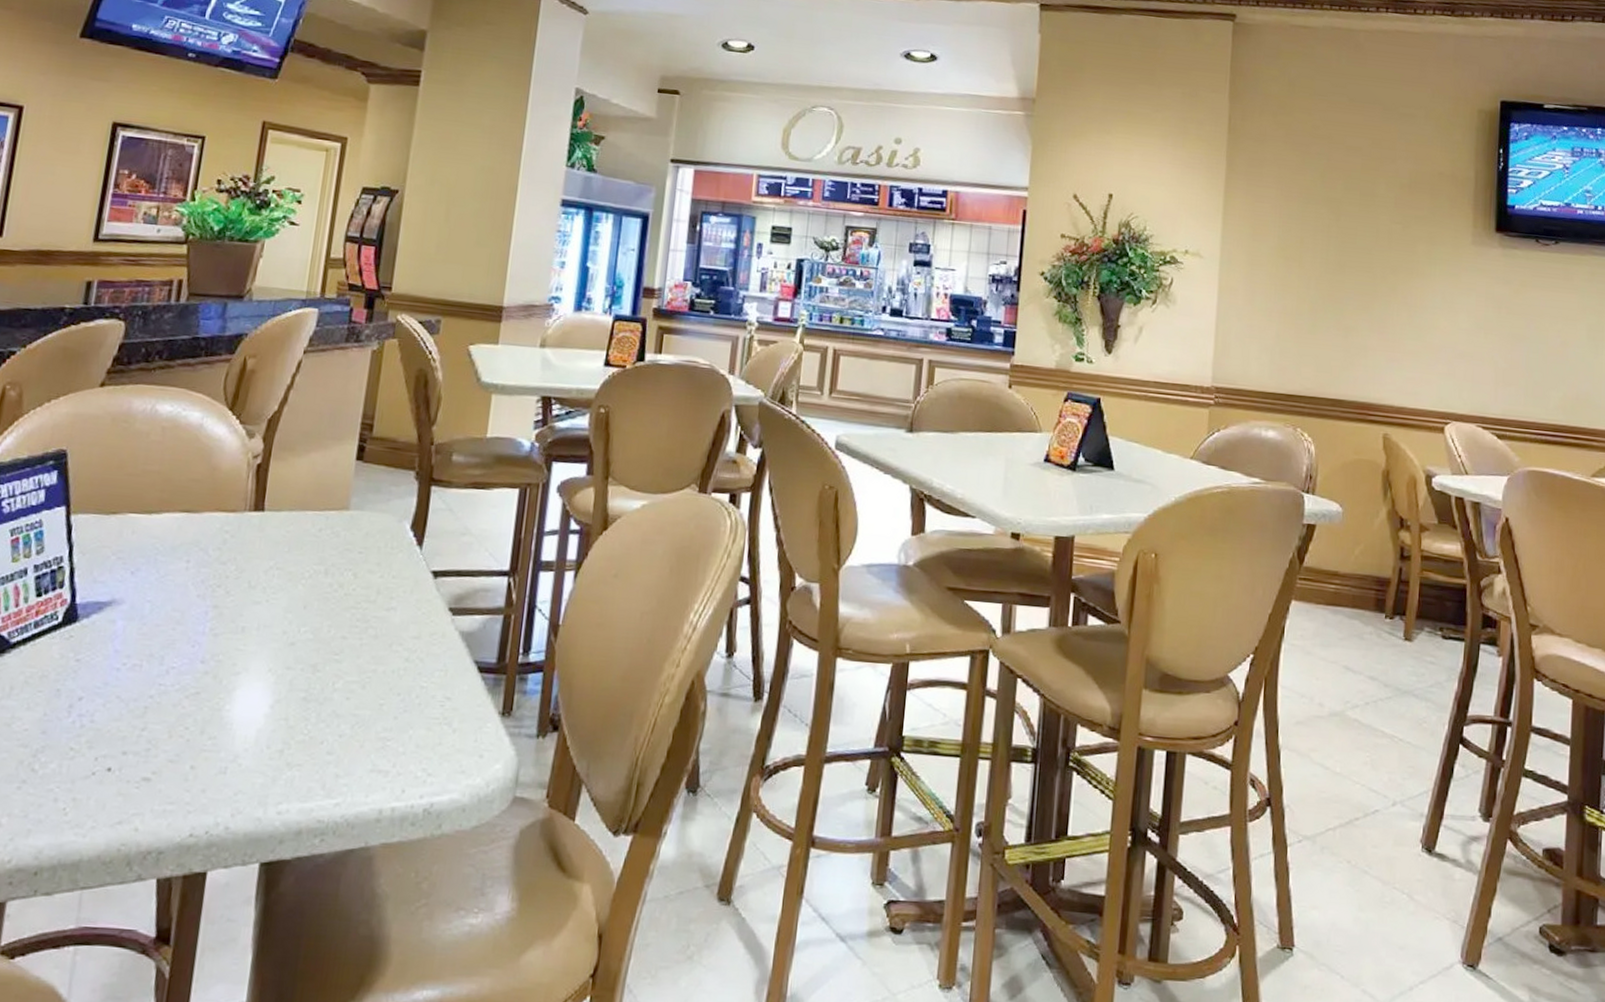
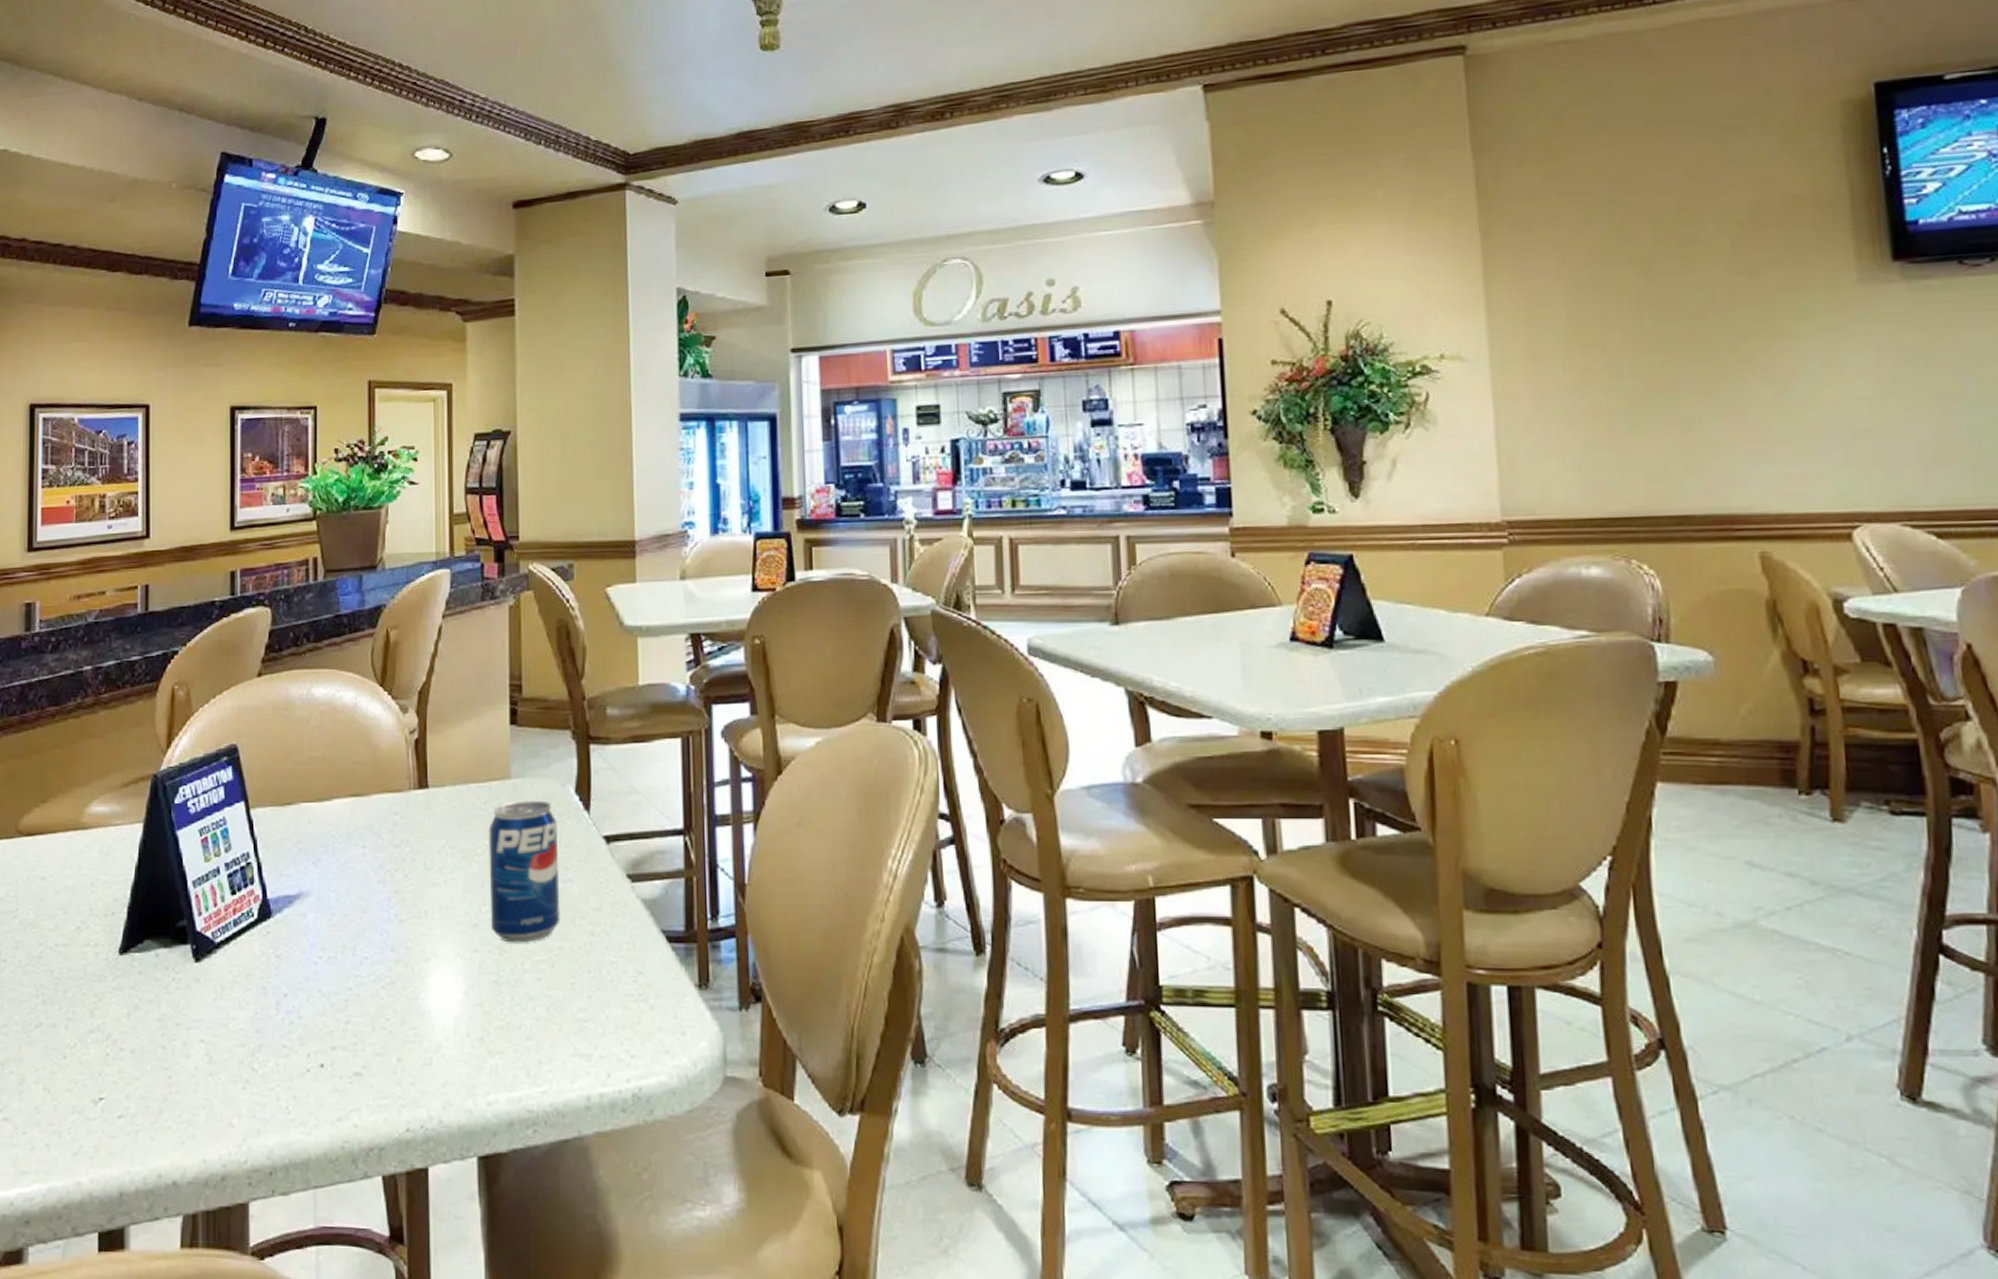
soda can: none [308,531,389,664] -> present [488,800,561,943]

